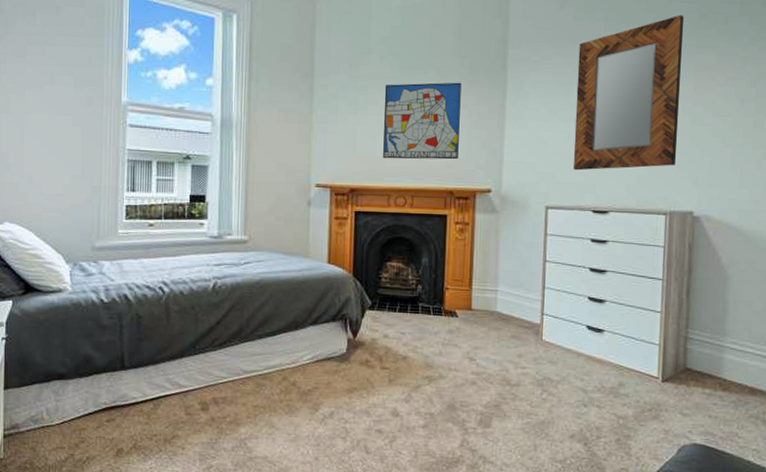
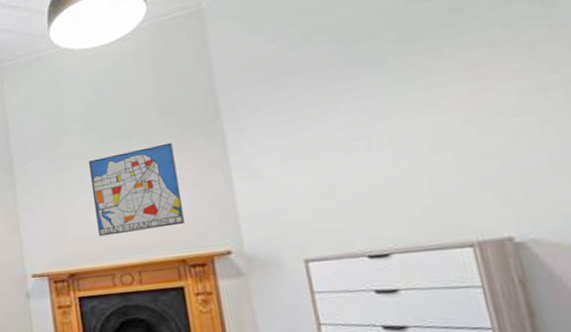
home mirror: present [573,14,685,171] -> none [302,14,471,213]

